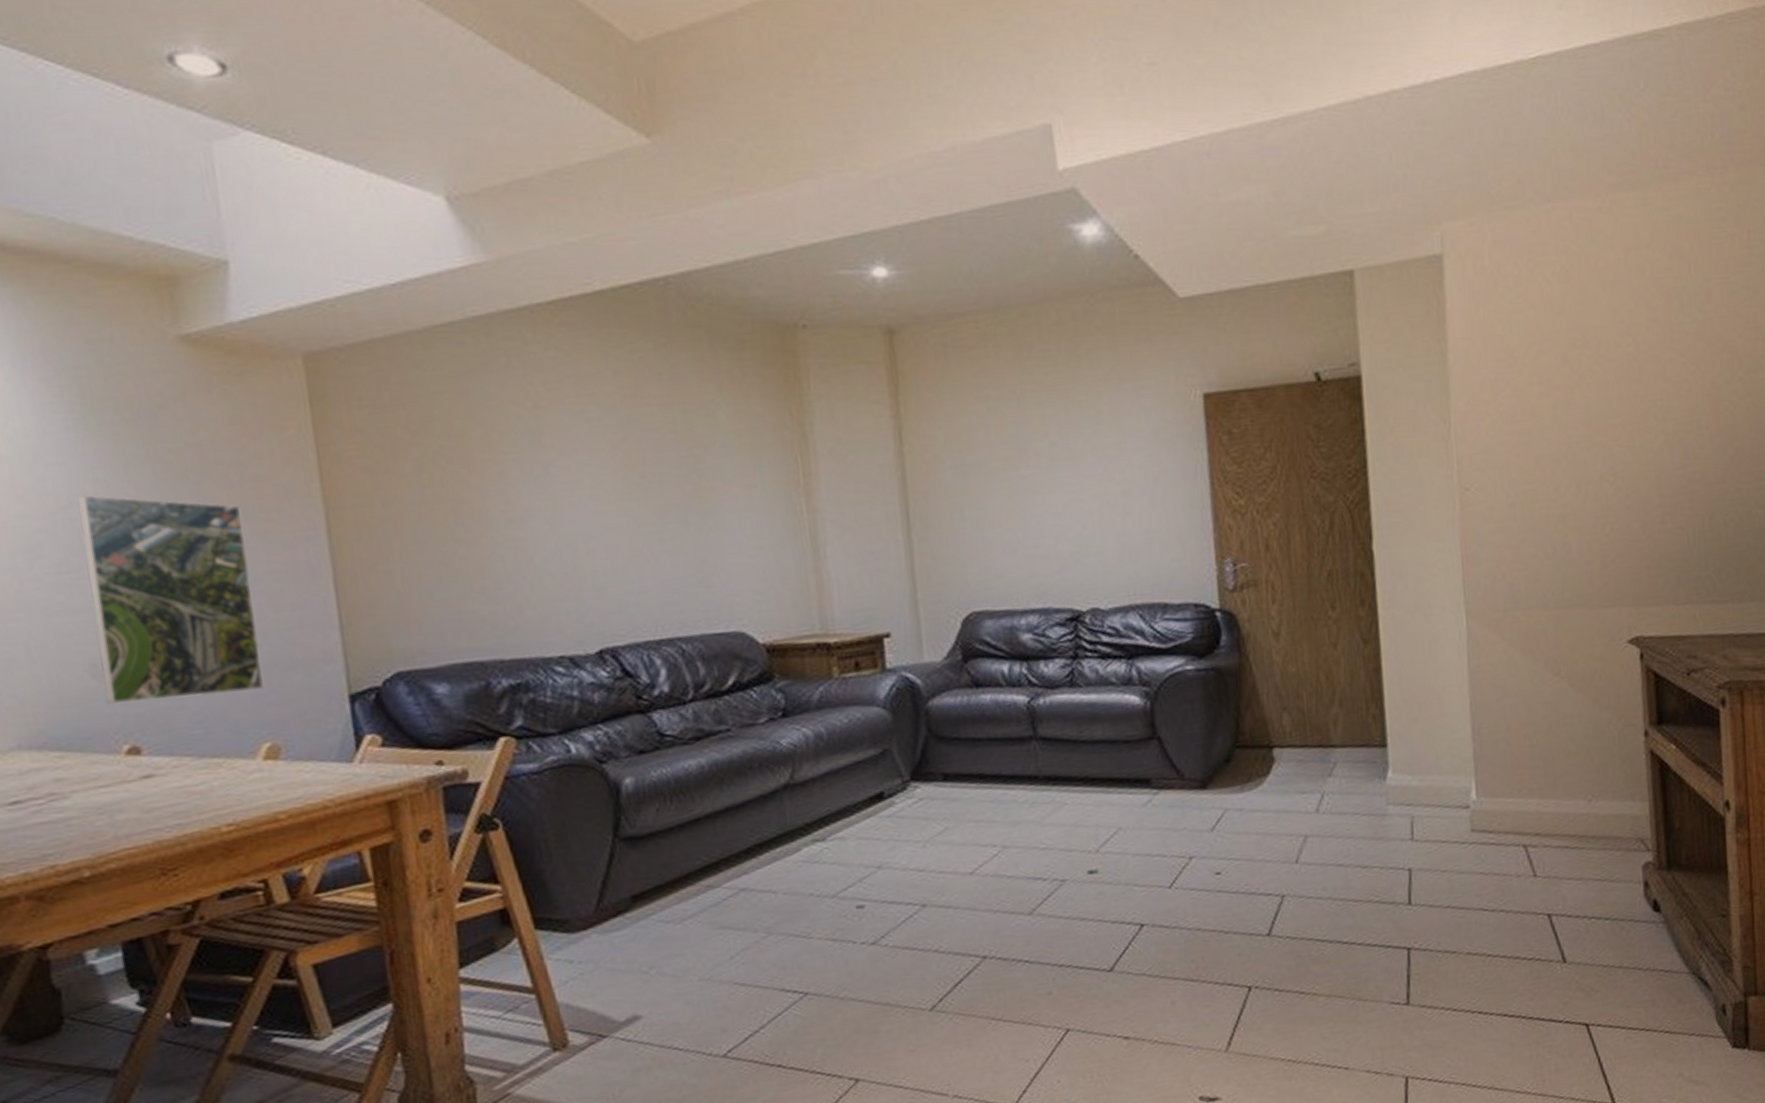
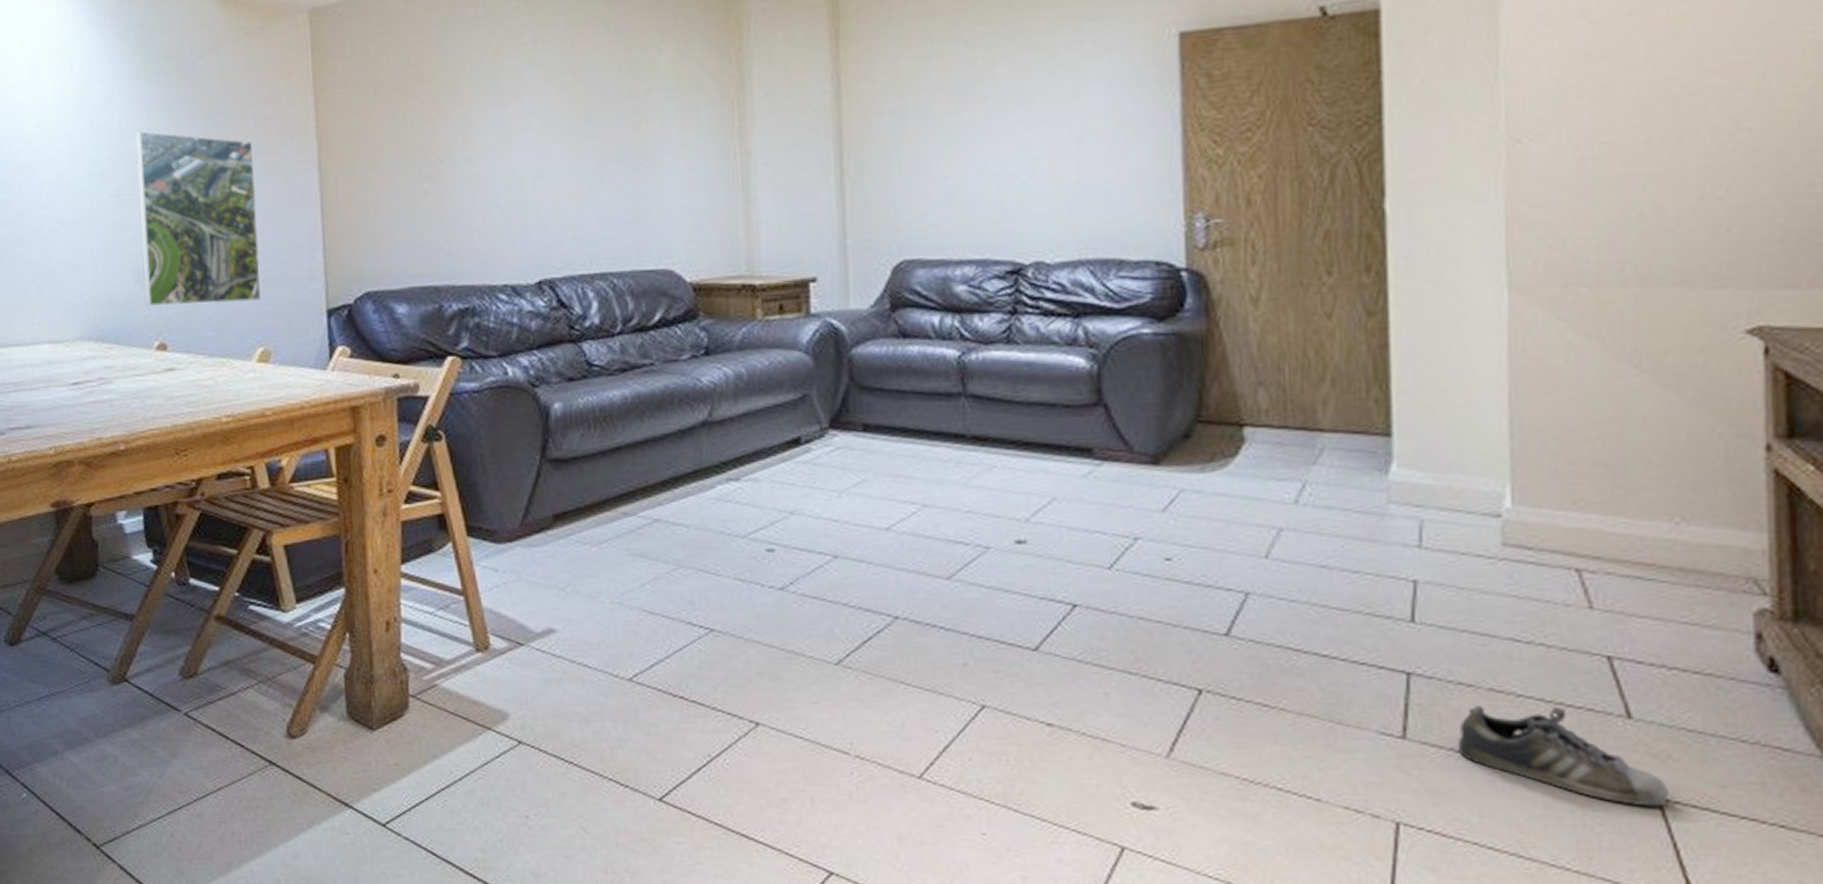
shoe: none [1447,961,1594,1033] -> present [1457,706,1669,807]

